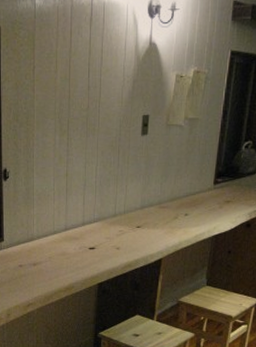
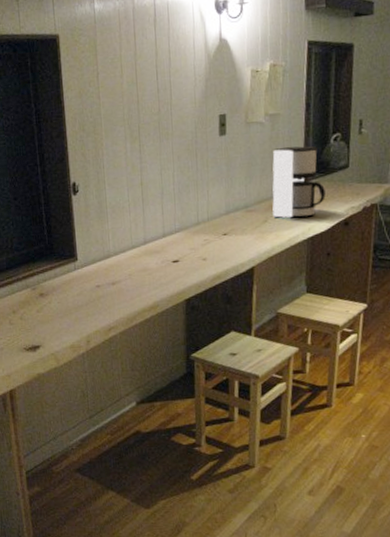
coffee maker: none [183,150,233,217] -> present [272,146,325,218]

